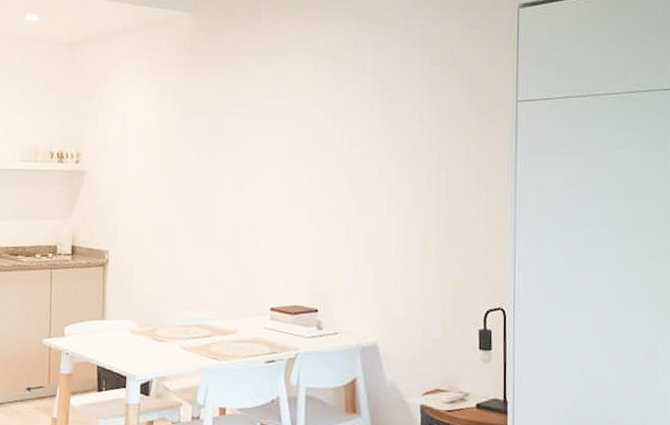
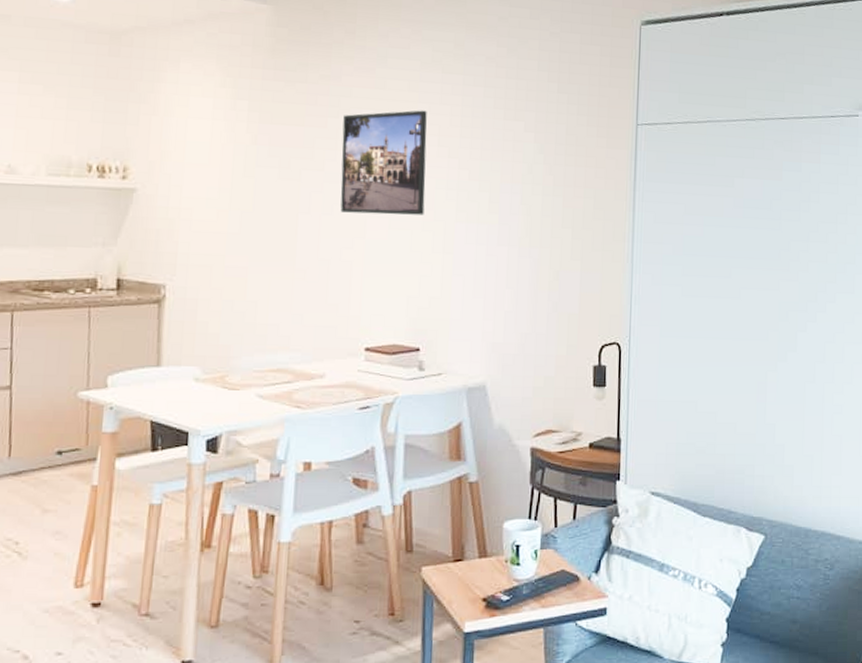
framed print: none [249,96,322,190] -> present [340,110,427,215]

